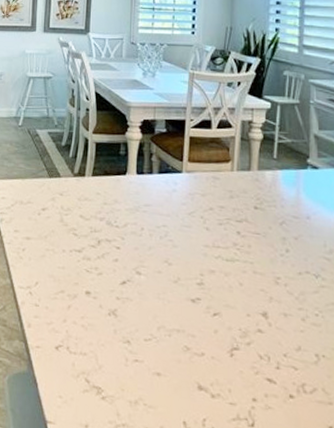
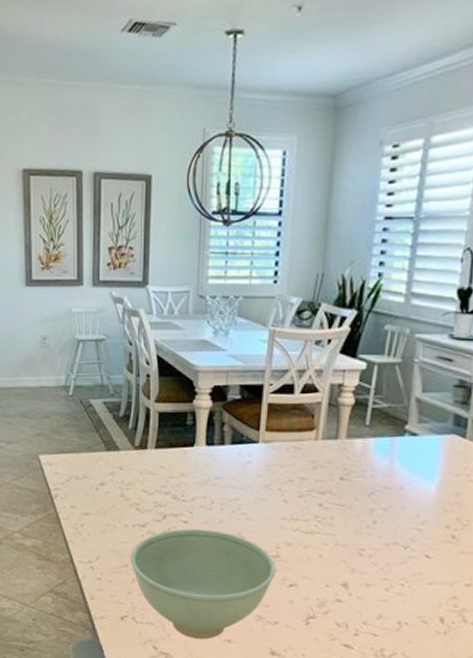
bowl: none [66,254,201,372] -> present [130,528,277,640]

